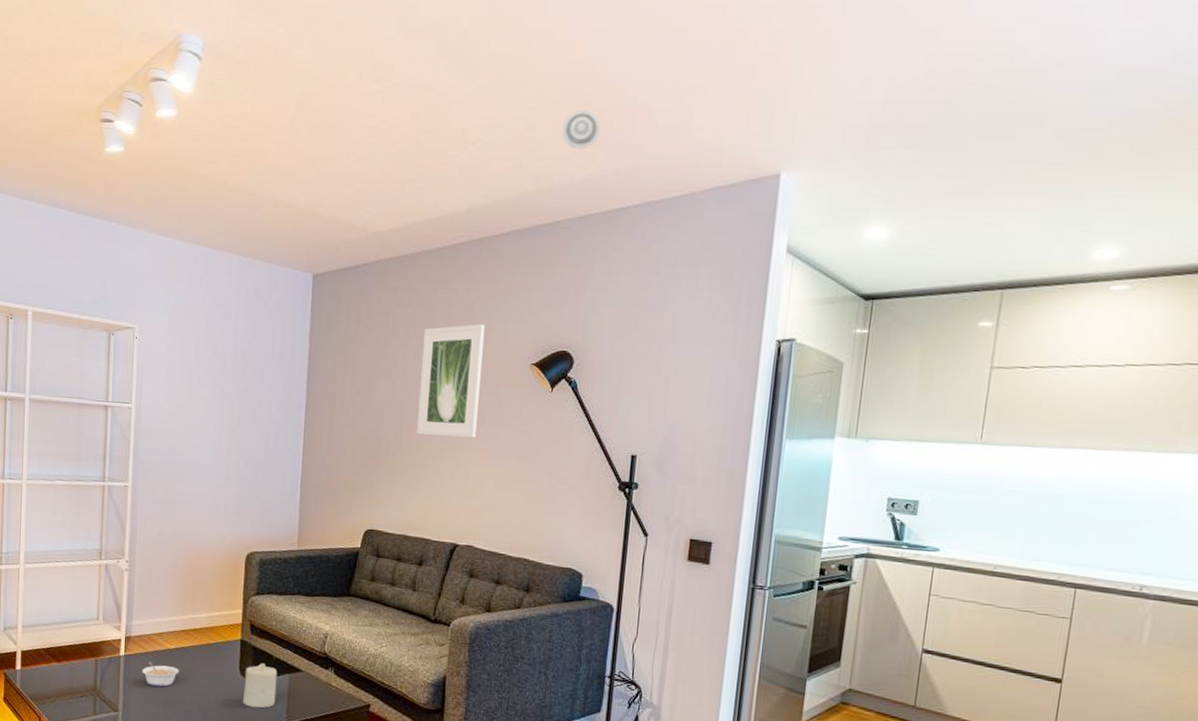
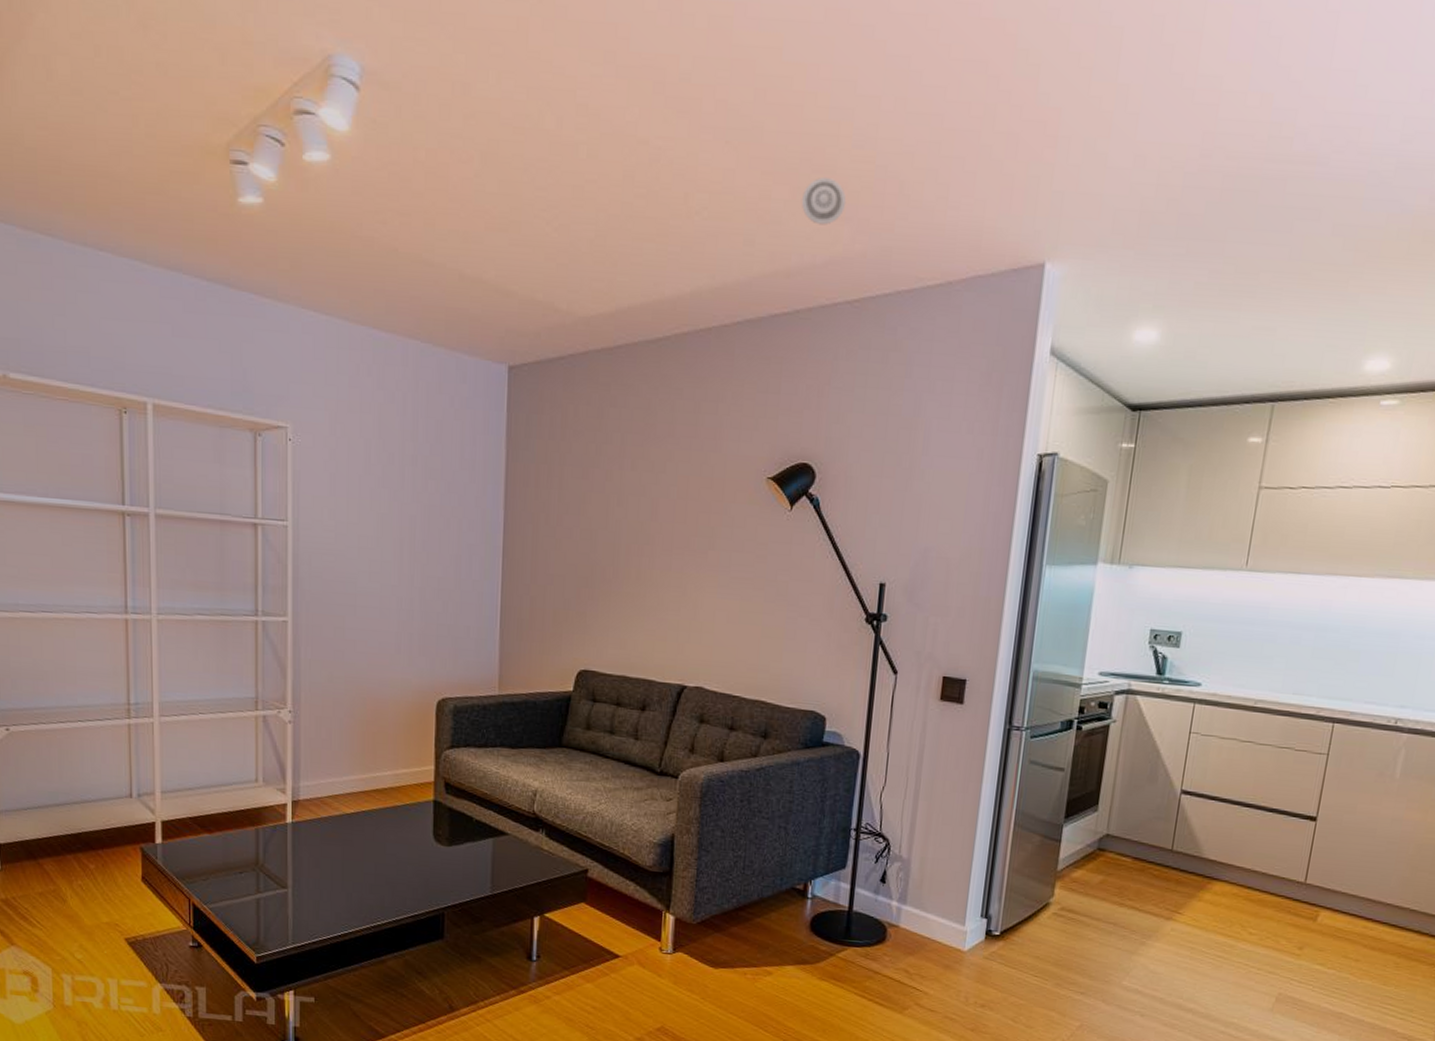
legume: present [142,661,179,687] -> none [315,829,360,858]
candle: present [242,662,278,708] -> none [438,826,479,878]
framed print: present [416,324,485,438] -> none [635,430,714,564]

